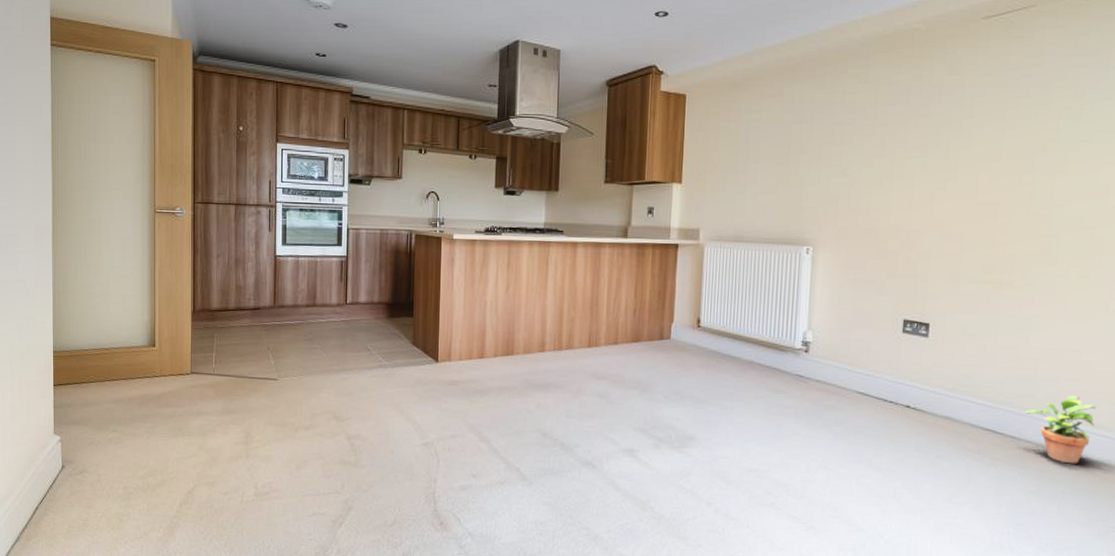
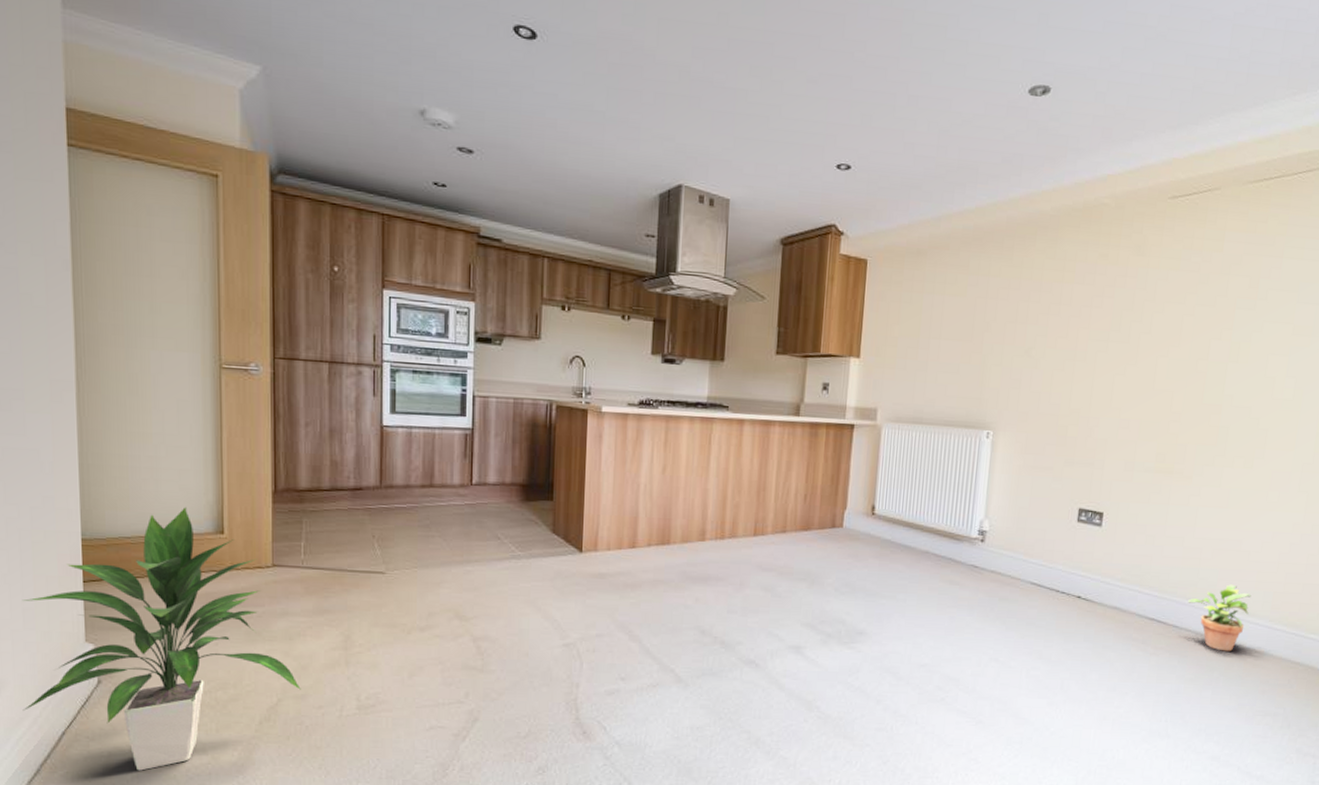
indoor plant: none [9,325,212,542] -> present [22,507,301,771]

